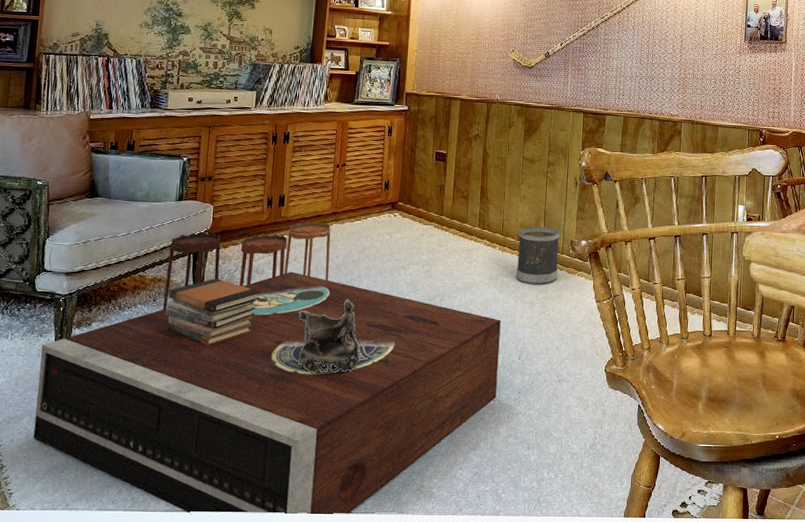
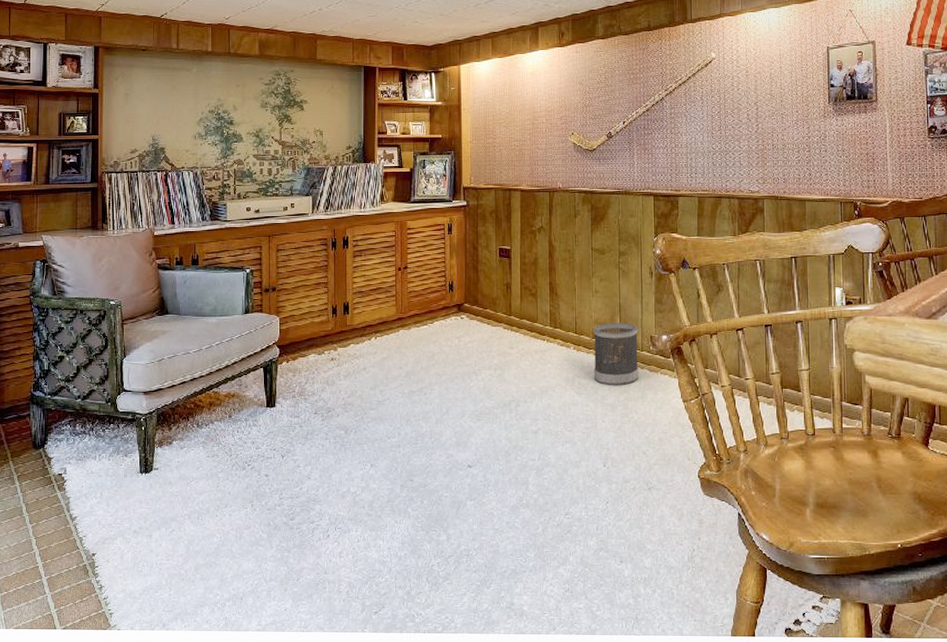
stereo: present [33,271,501,515] -> none [127,381,583,635]
side table: present [162,221,331,310] -> none [238,328,400,426]
book stack: present [165,278,261,345] -> none [242,391,333,461]
decorative bowl: present [298,299,360,373] -> none [372,408,437,487]

